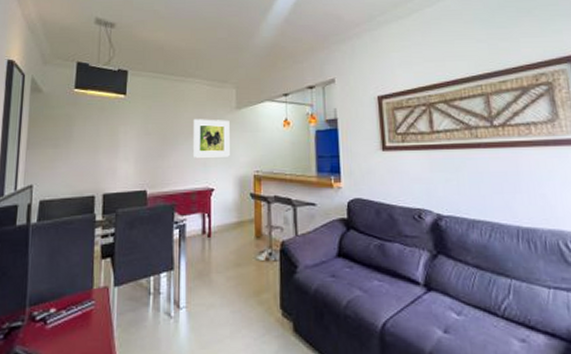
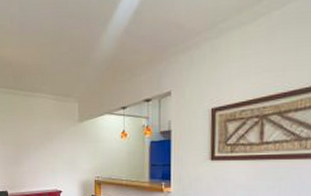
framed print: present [194,119,230,158] -> none [42,131,74,165]

